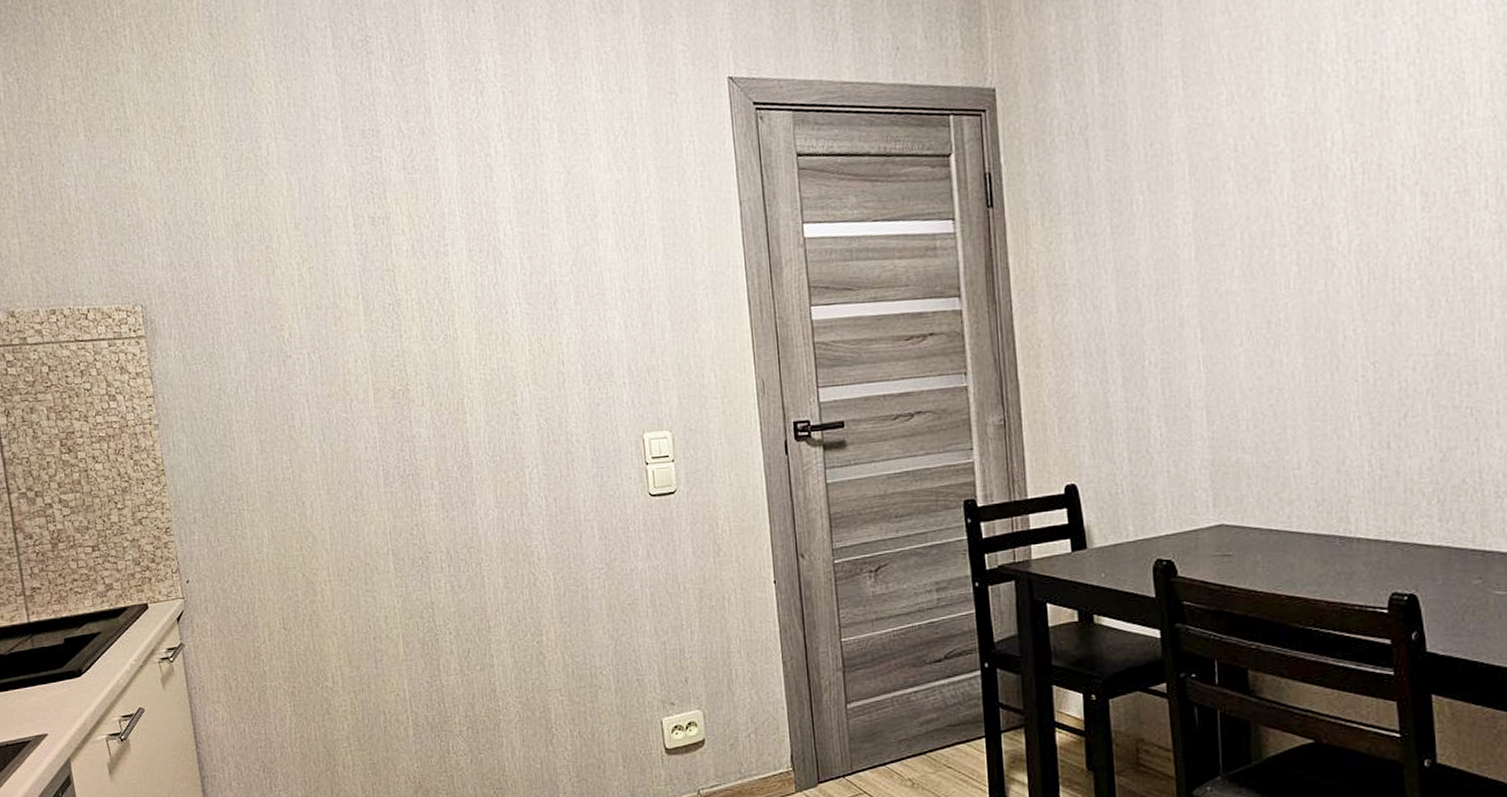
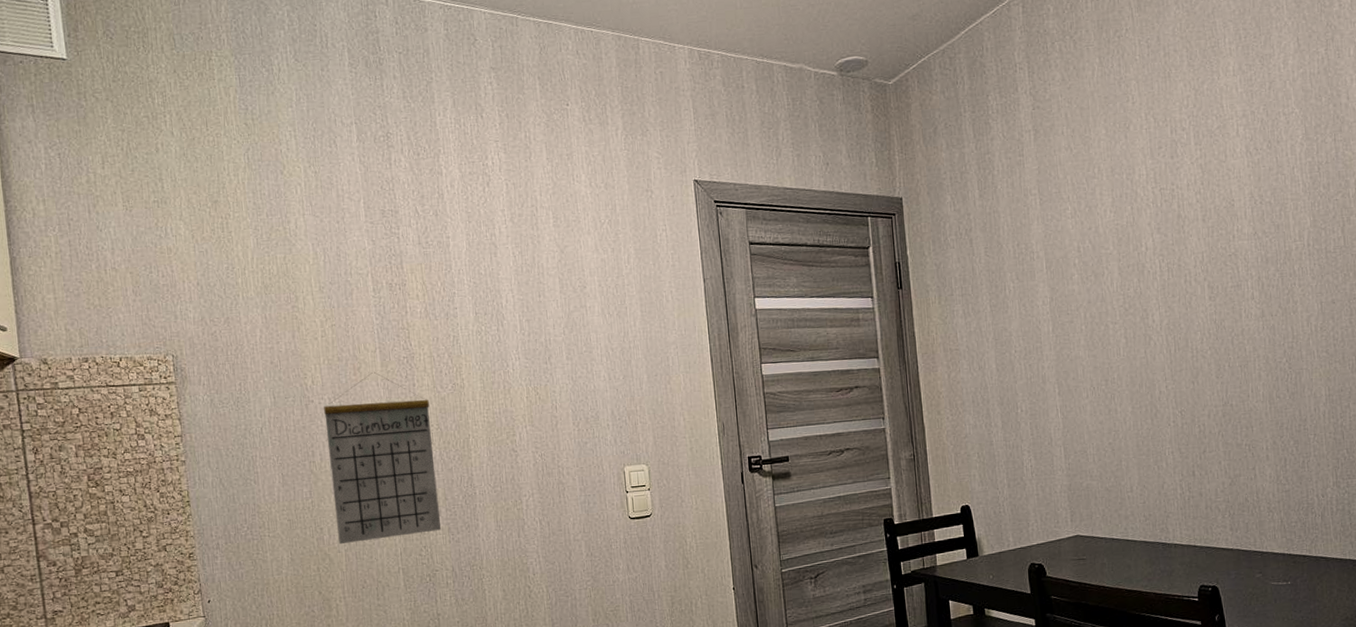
calendar: none [303,322,435,521] -> present [324,372,442,545]

